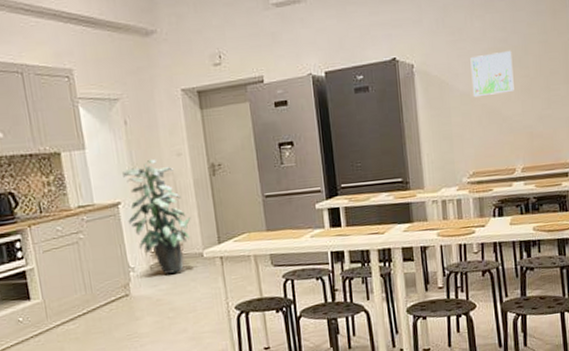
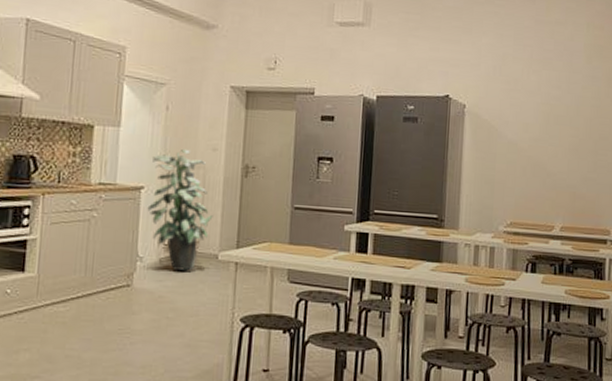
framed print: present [470,50,514,98] -> none [520,108,564,149]

